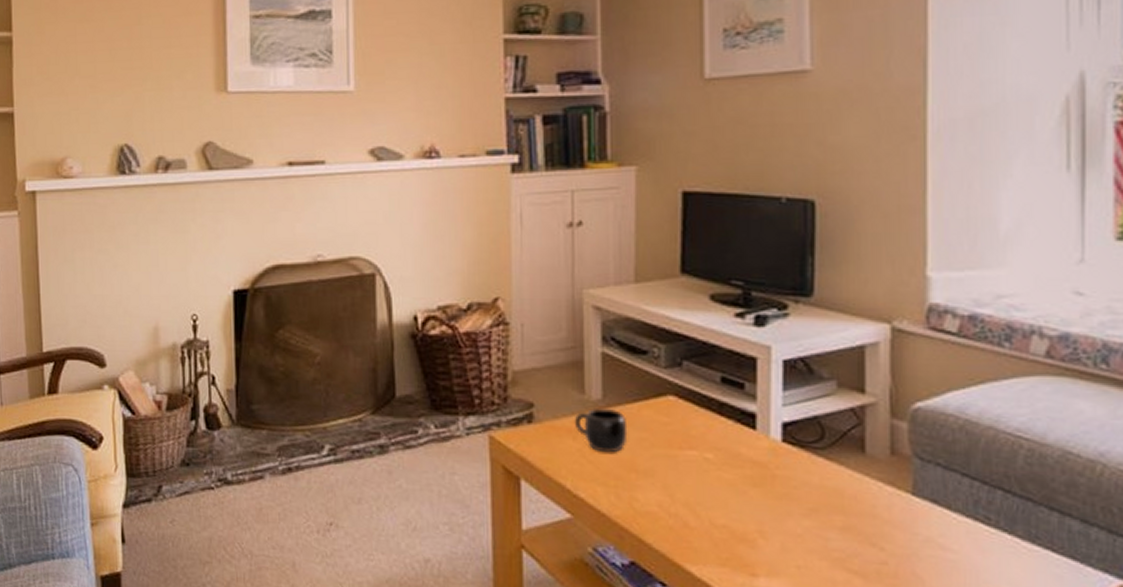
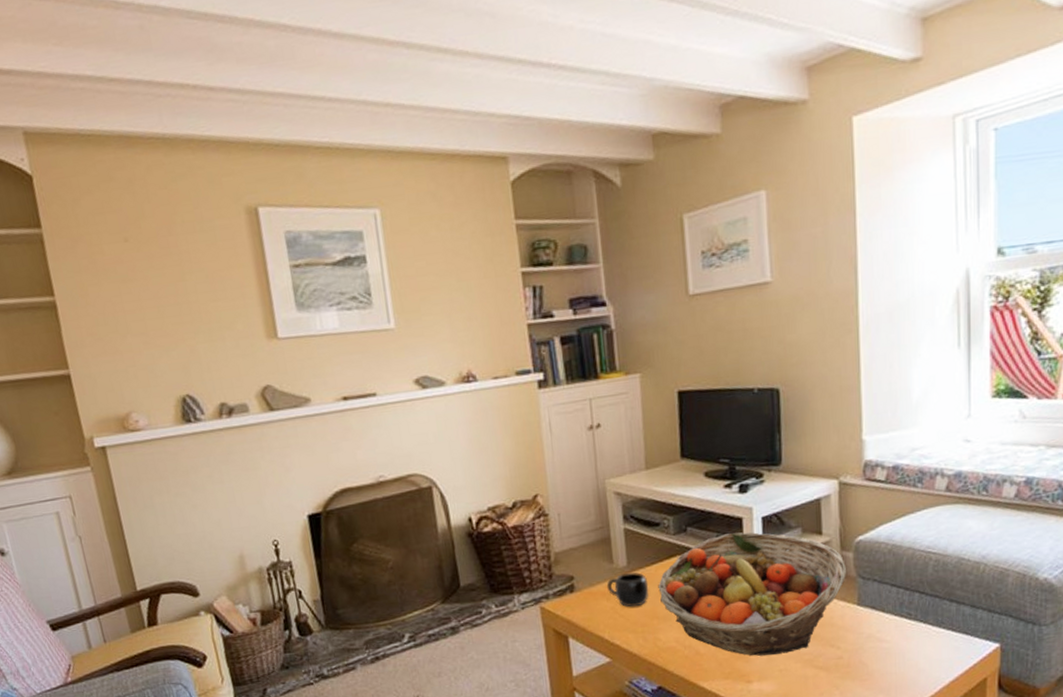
fruit basket: none [640,376,897,545] -> present [658,532,846,656]

